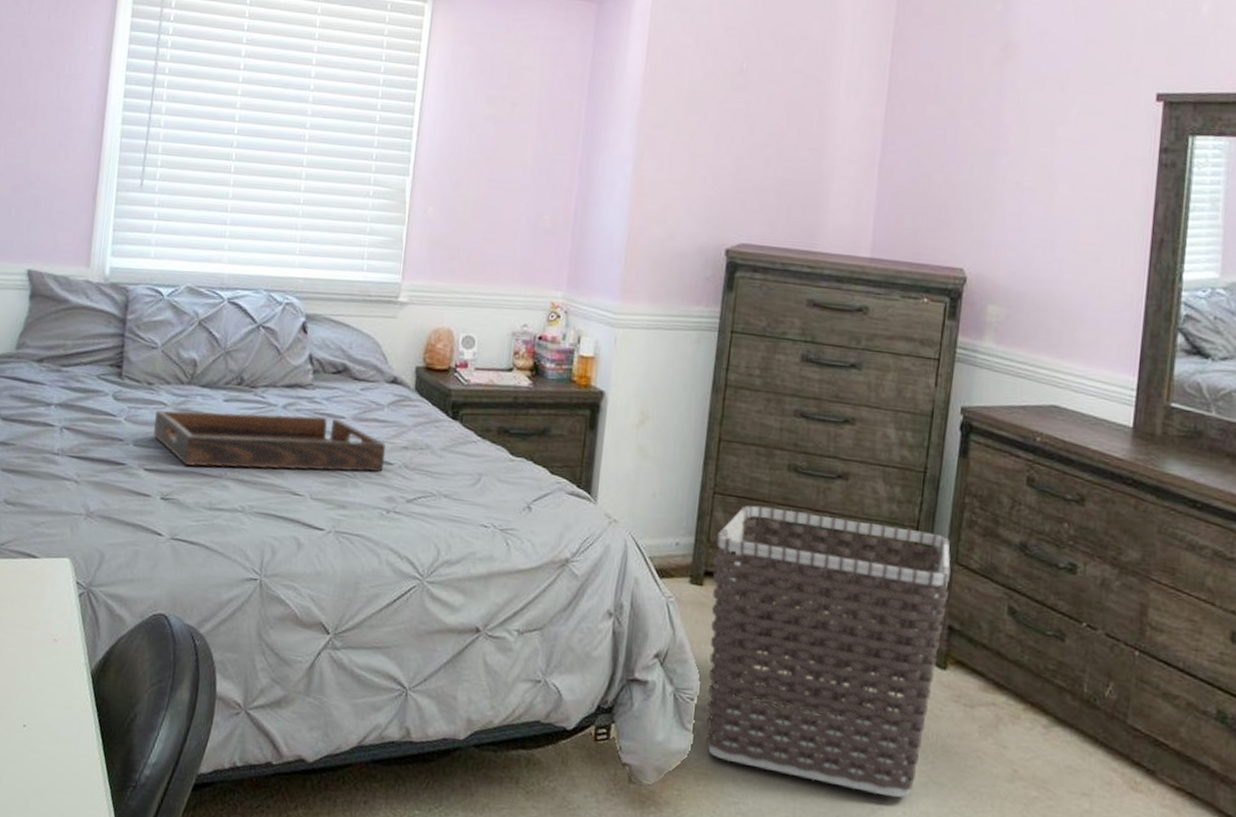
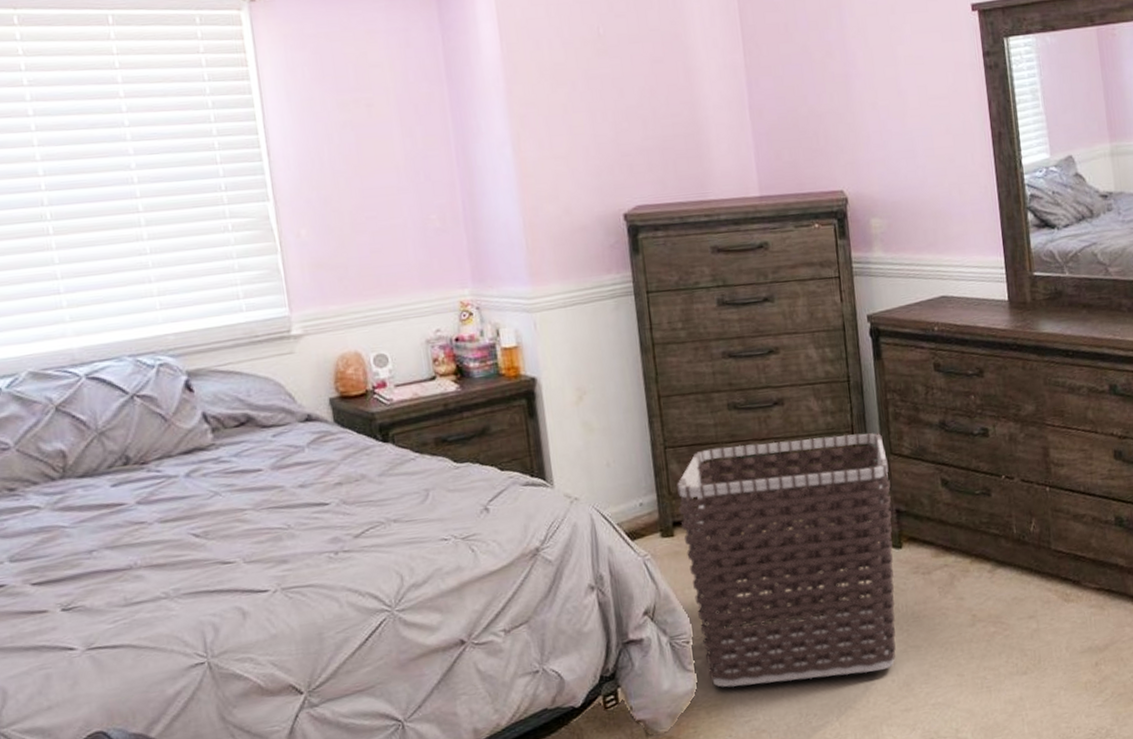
serving tray: present [153,410,386,472] -> none [27,472,320,567]

